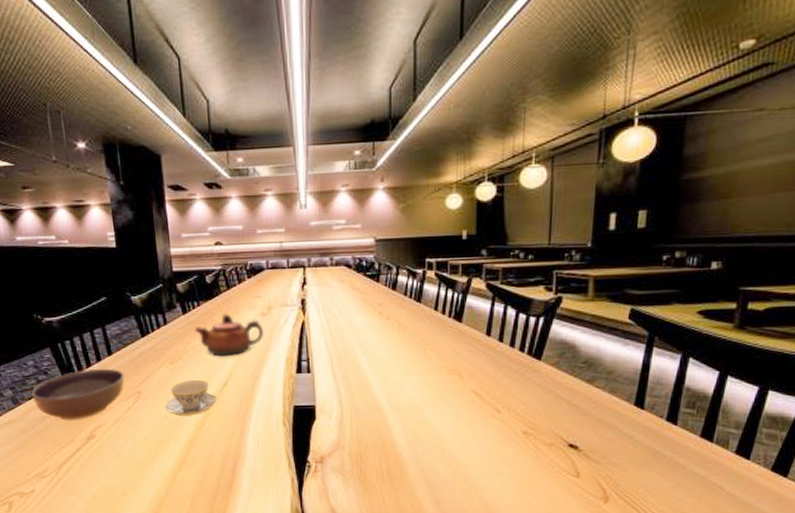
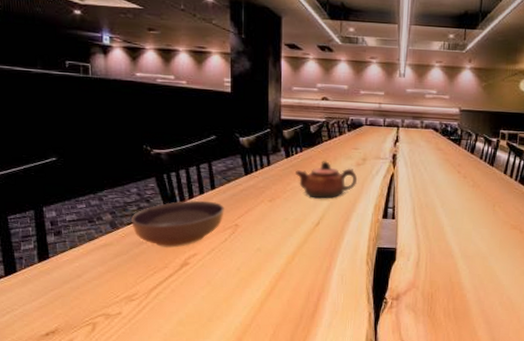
teacup: present [165,379,217,416] -> none [260,217,309,250]

